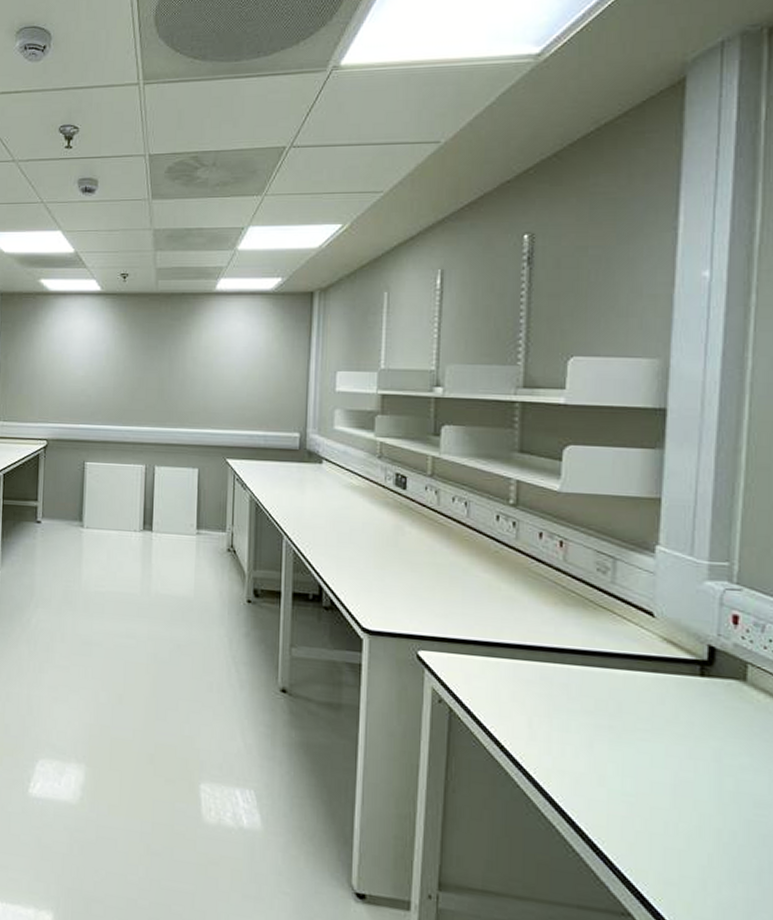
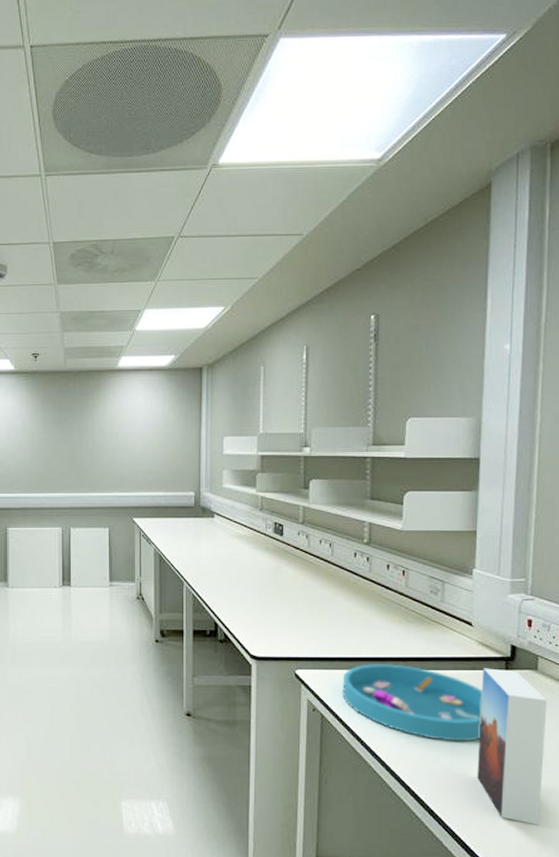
storage tray: none [477,651,667,763] -> present [342,664,482,741]
book: none [659,671,760,884] -> present [477,668,547,825]

